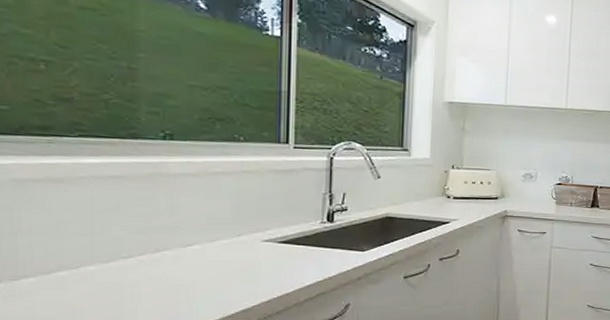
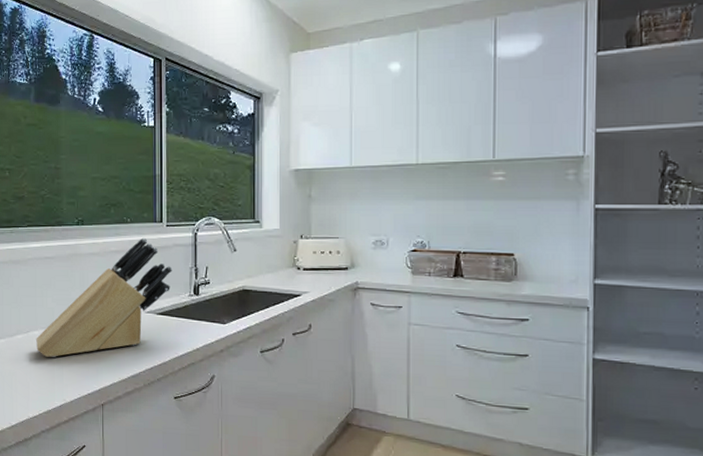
knife block: none [91,159,301,296] -> present [35,237,173,357]

